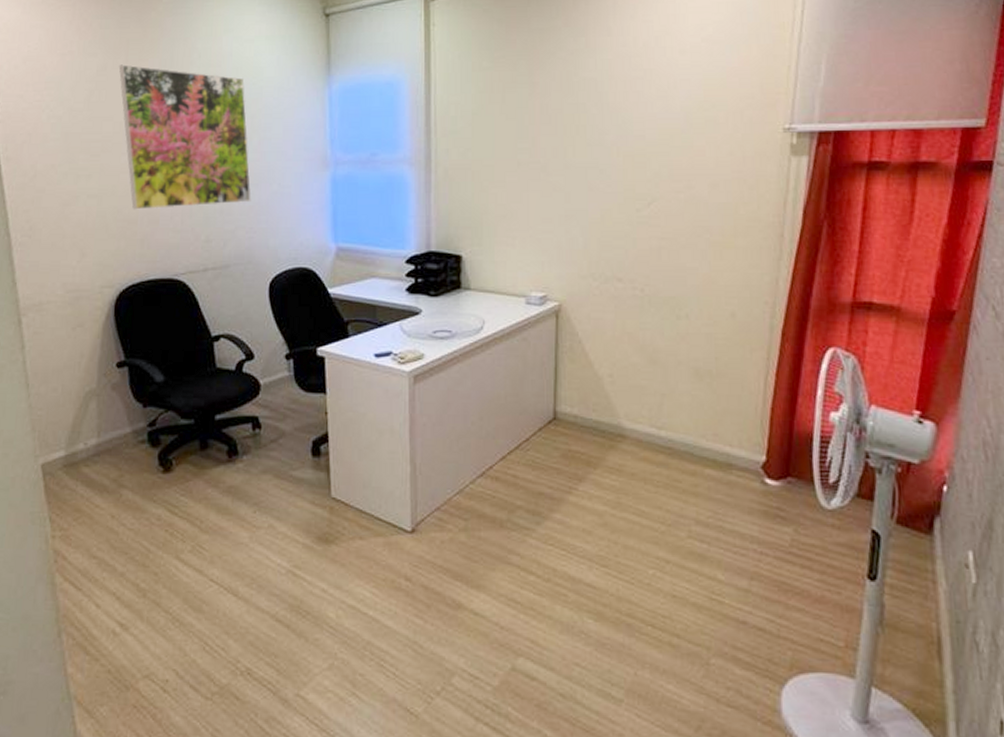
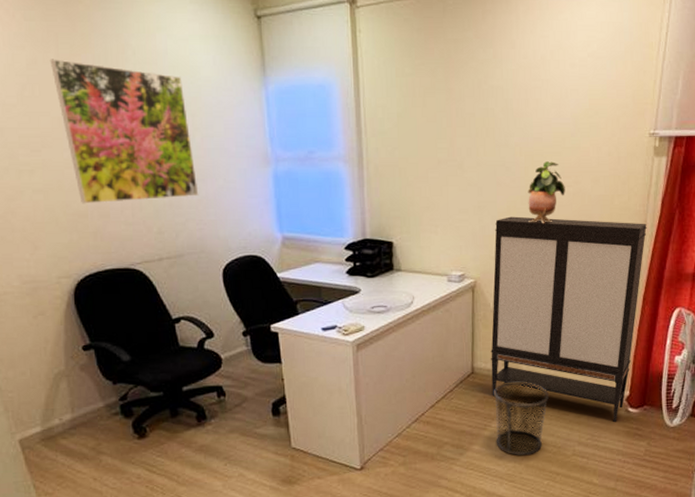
storage cabinet: none [578,227,784,498] -> present [491,216,647,423]
waste bin: none [581,433,656,533] -> present [493,381,550,456]
potted plant: none [627,163,675,236] -> present [528,161,565,223]

